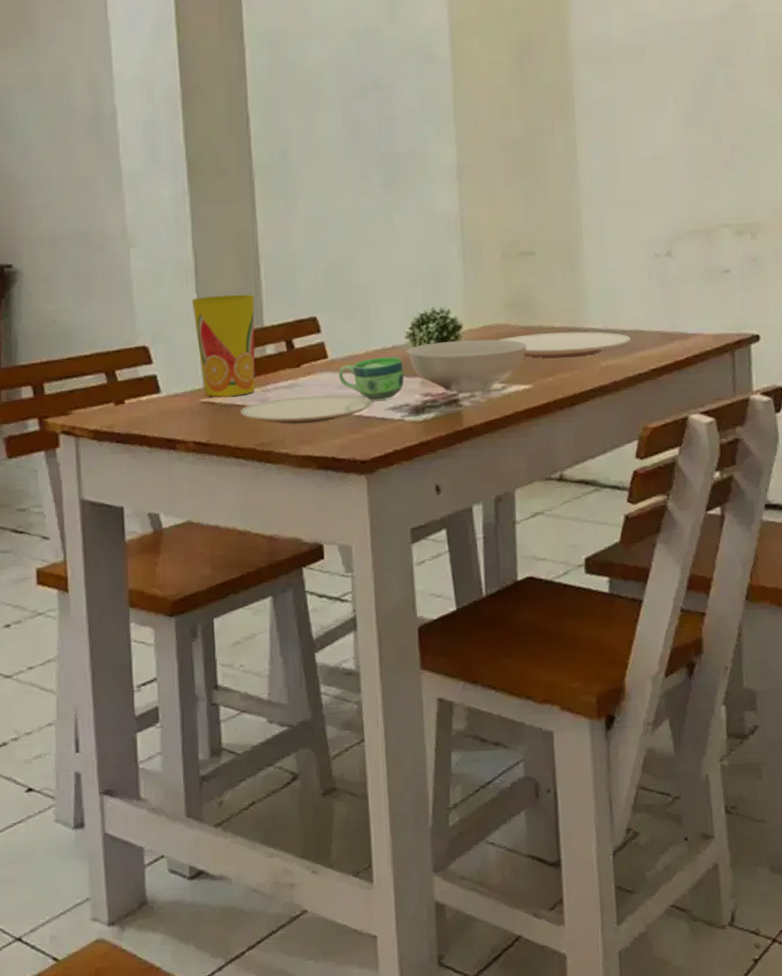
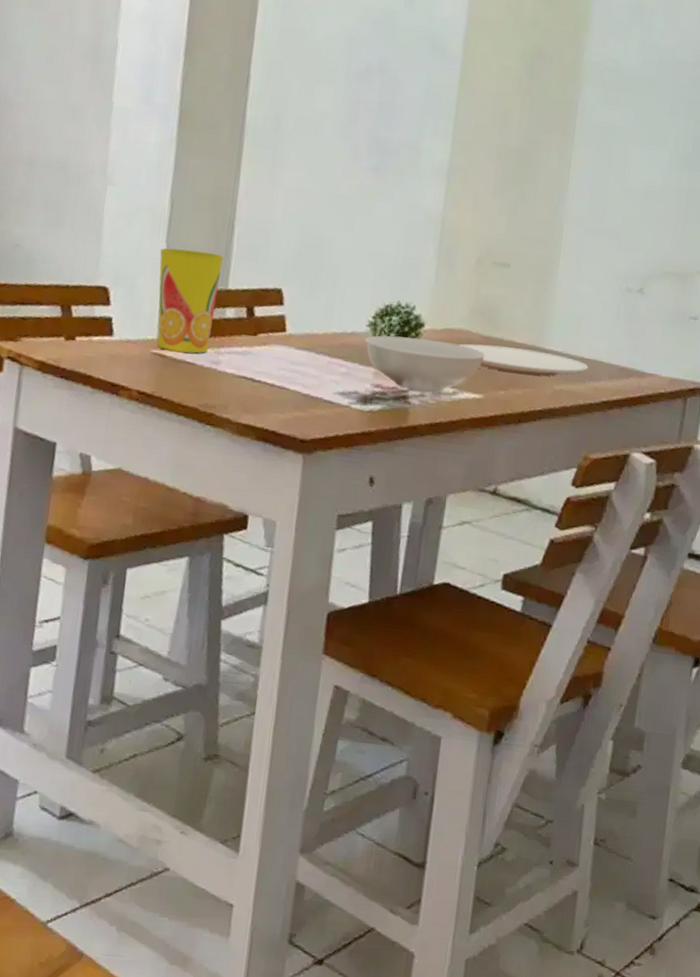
plate: present [240,394,372,425] -> none [189,362,322,395]
cup: present [338,356,405,401] -> none [293,339,360,383]

